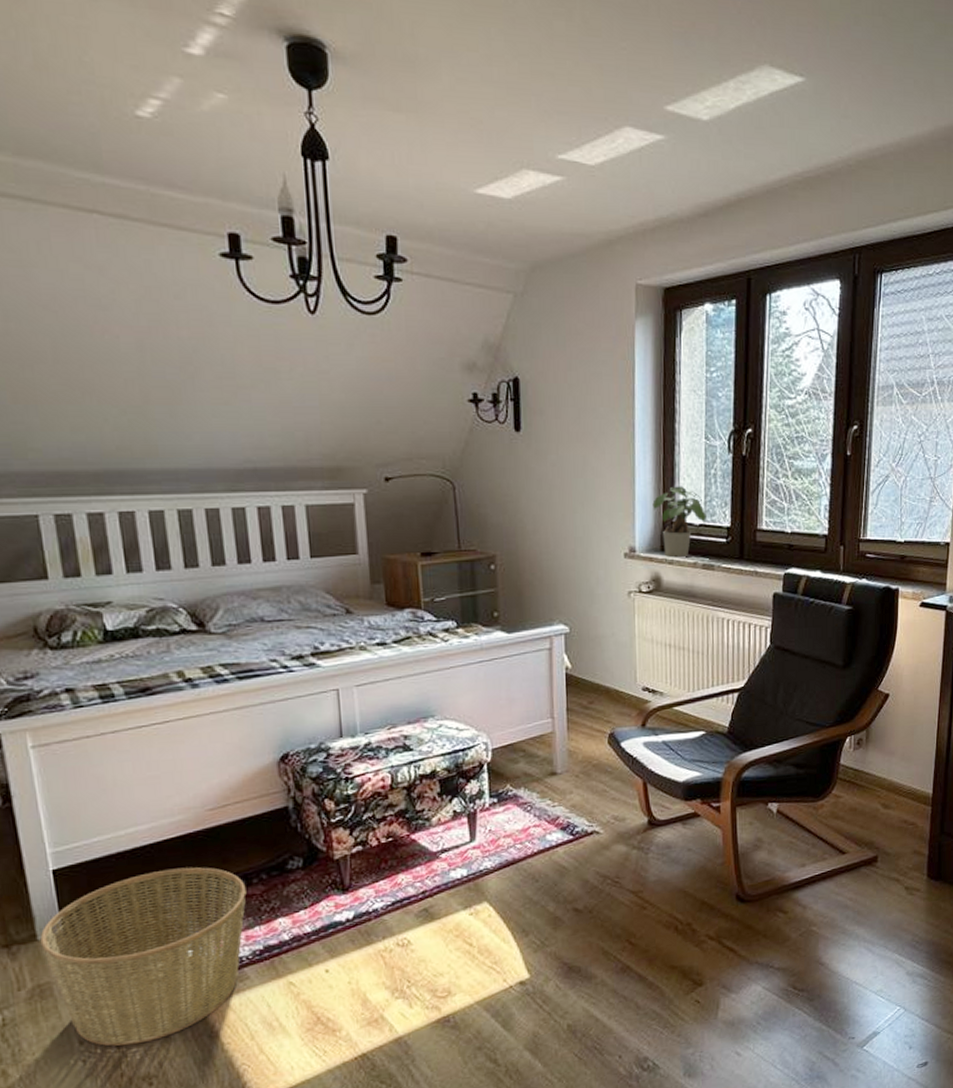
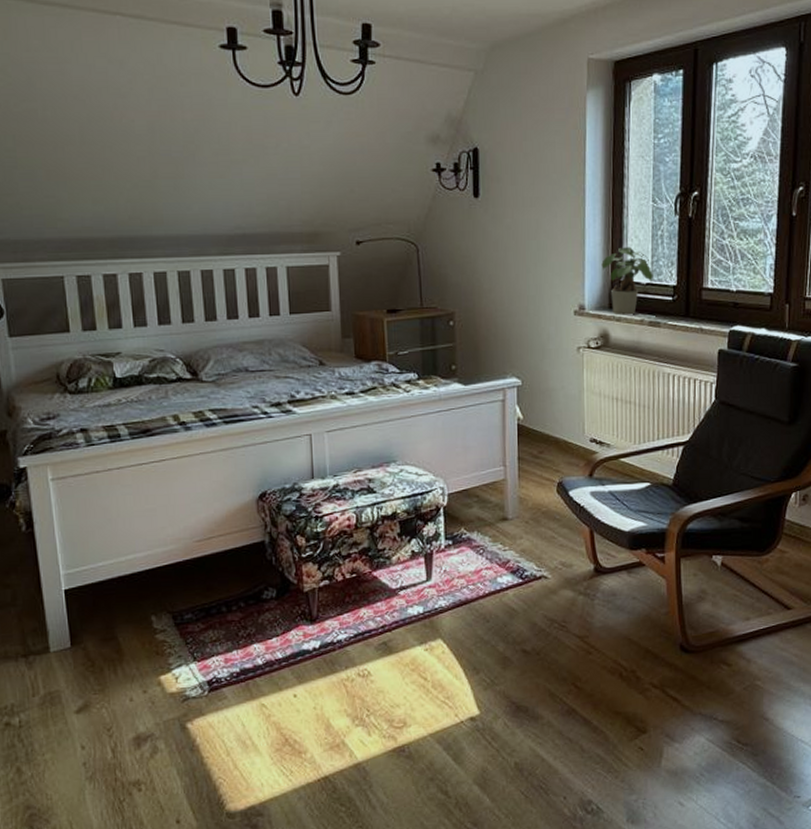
basket: present [40,867,247,1047] -> none [52,593,227,754]

